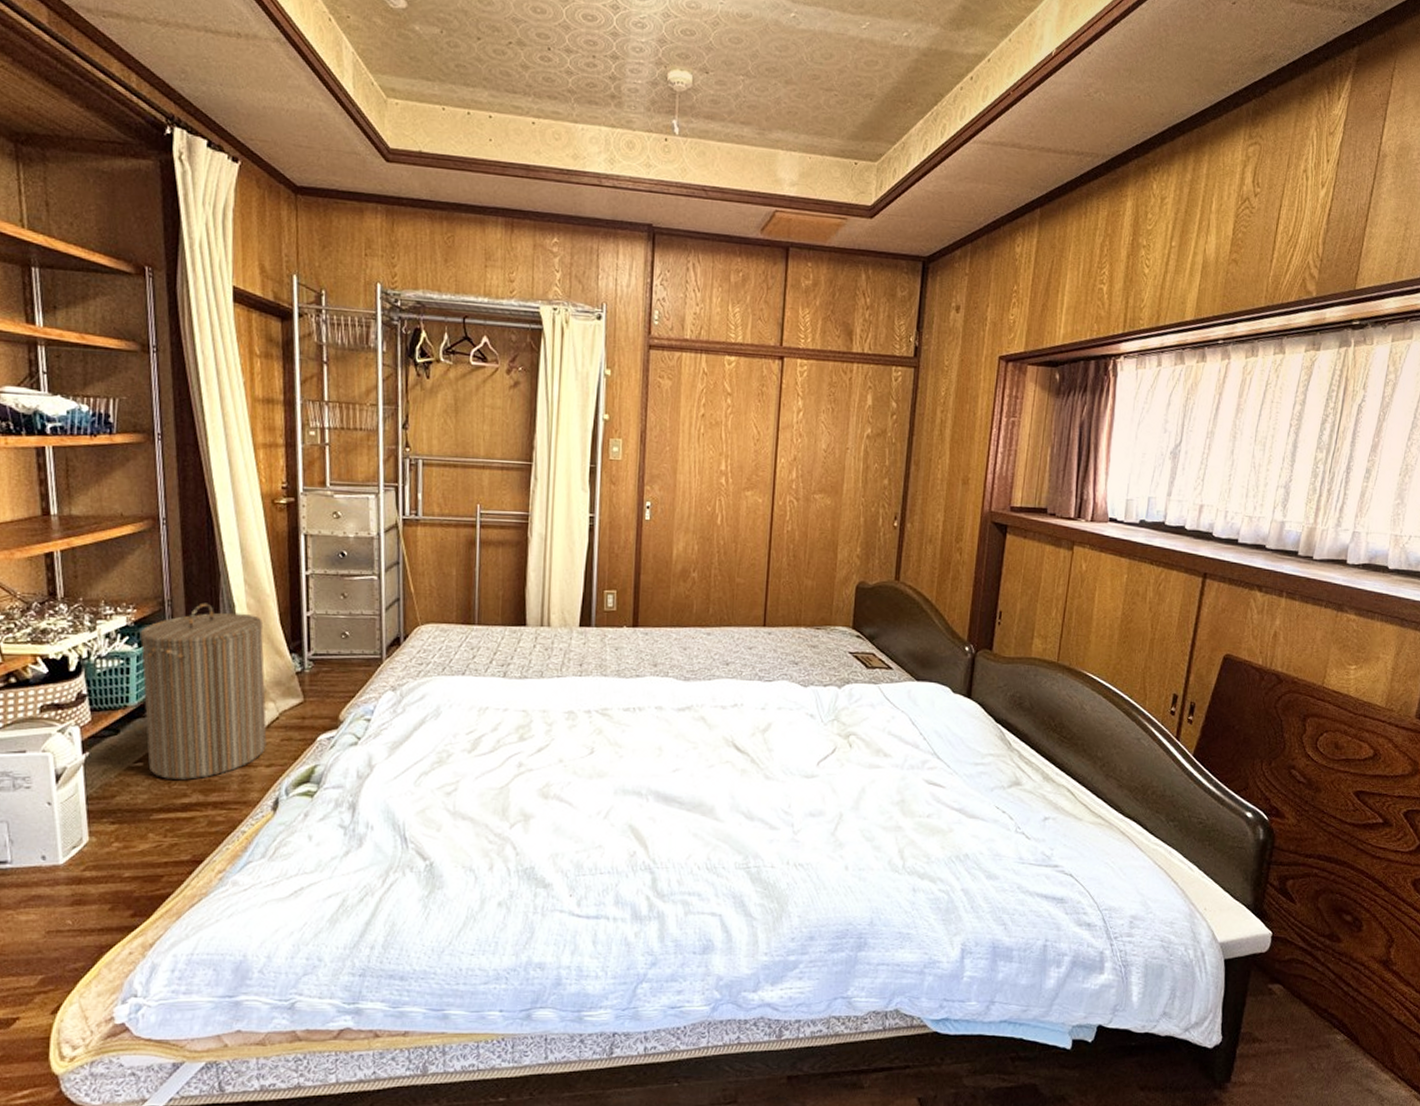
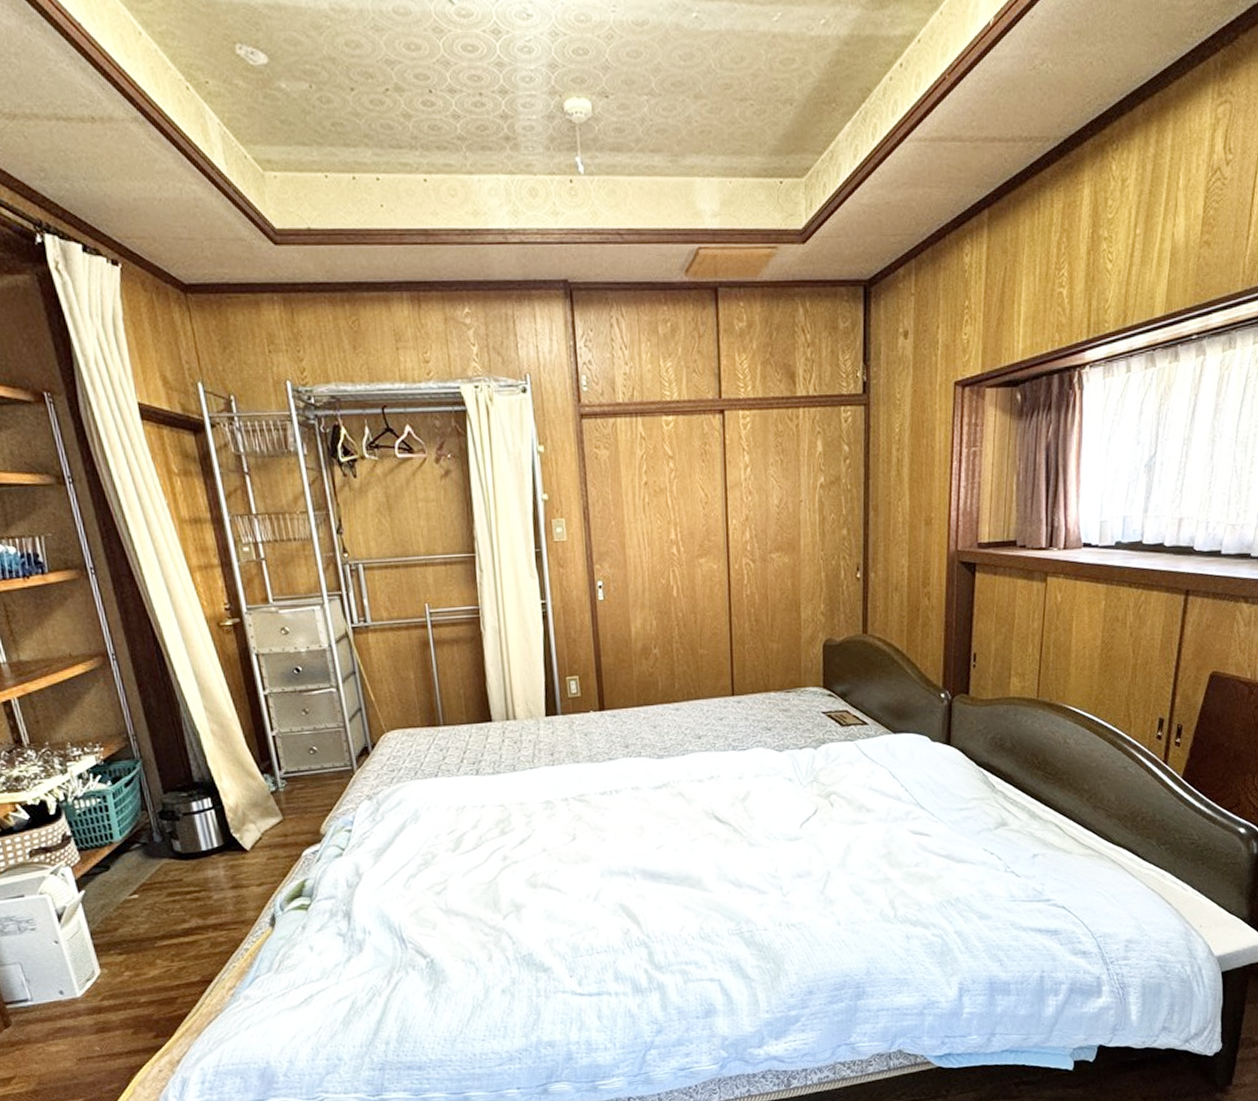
laundry hamper: present [139,603,267,780] -> none [111,733,254,908]

